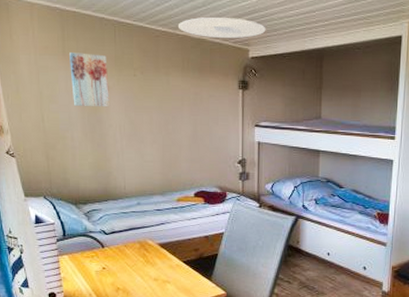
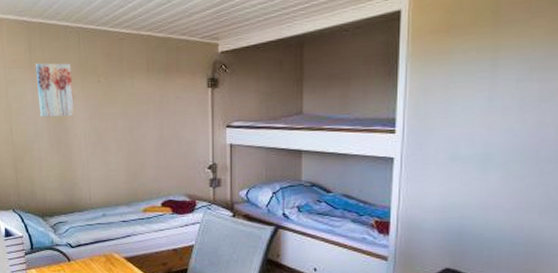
ceiling light: present [177,17,266,38] -> none [142,11,237,35]

